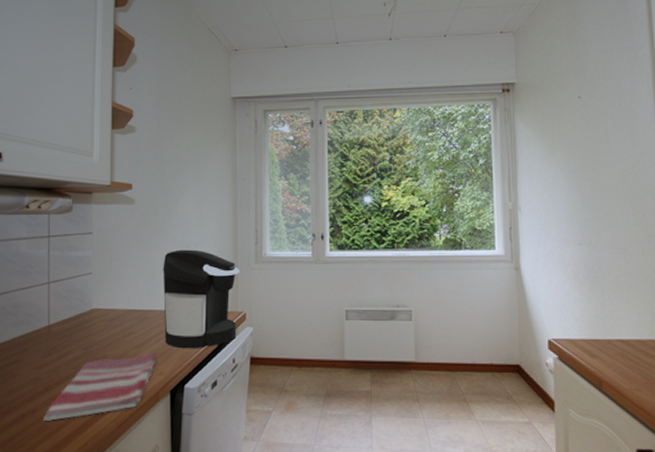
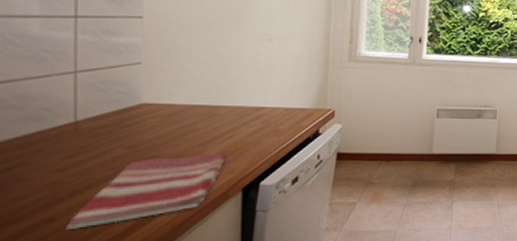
coffee maker: present [163,249,240,349] -> none [237,43,331,146]

